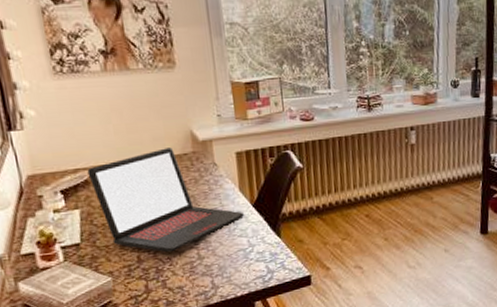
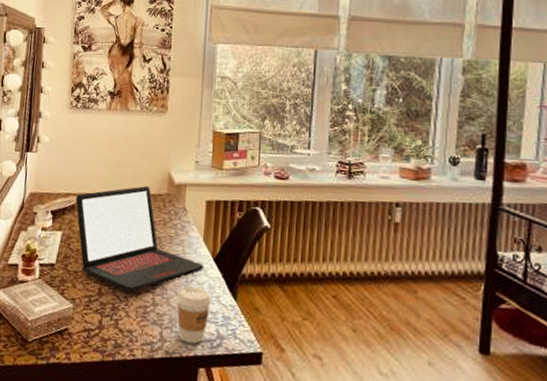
coffee cup: none [222,233,257,284] -> present [177,286,212,344]

